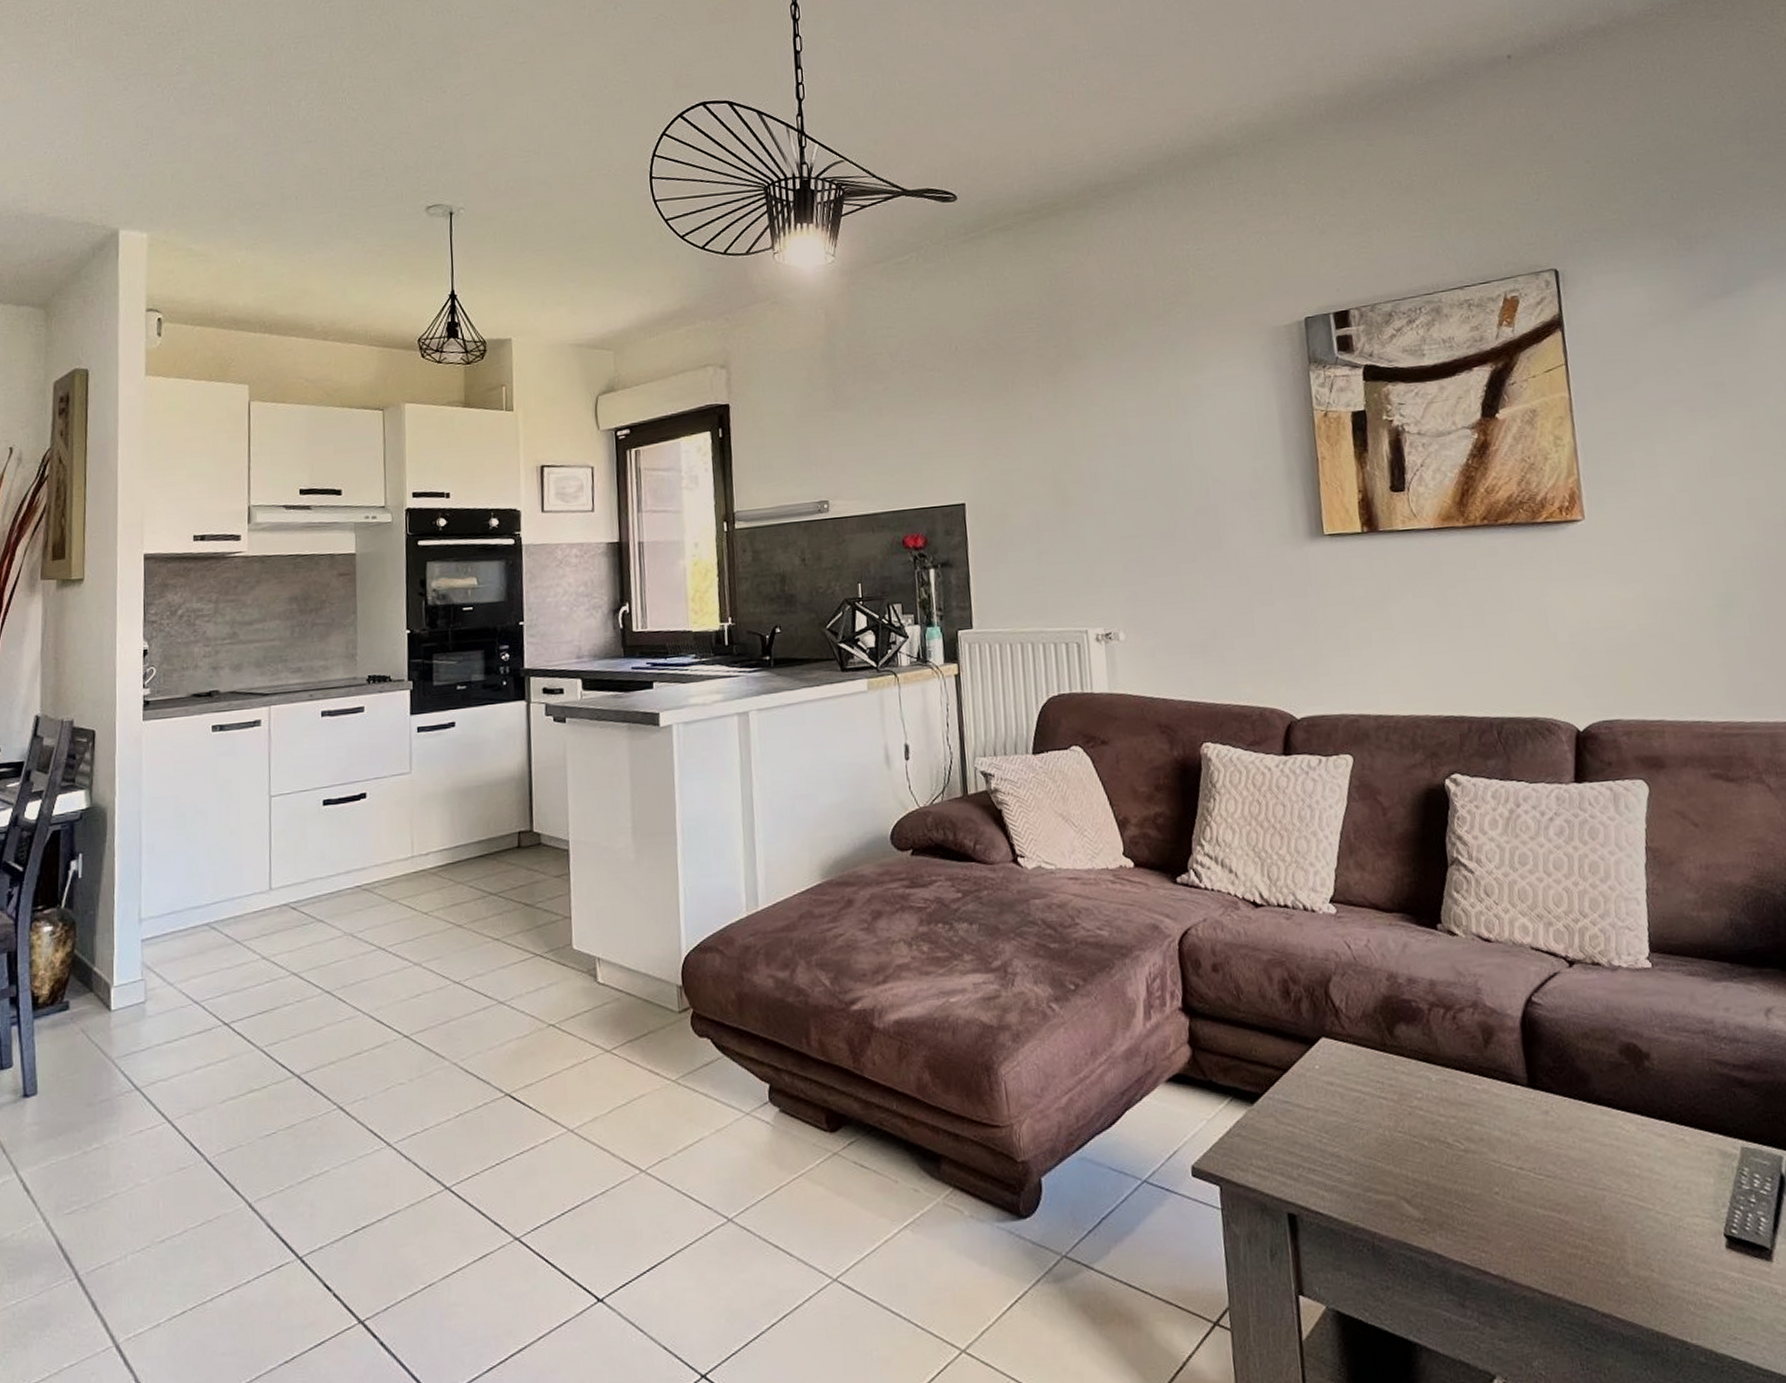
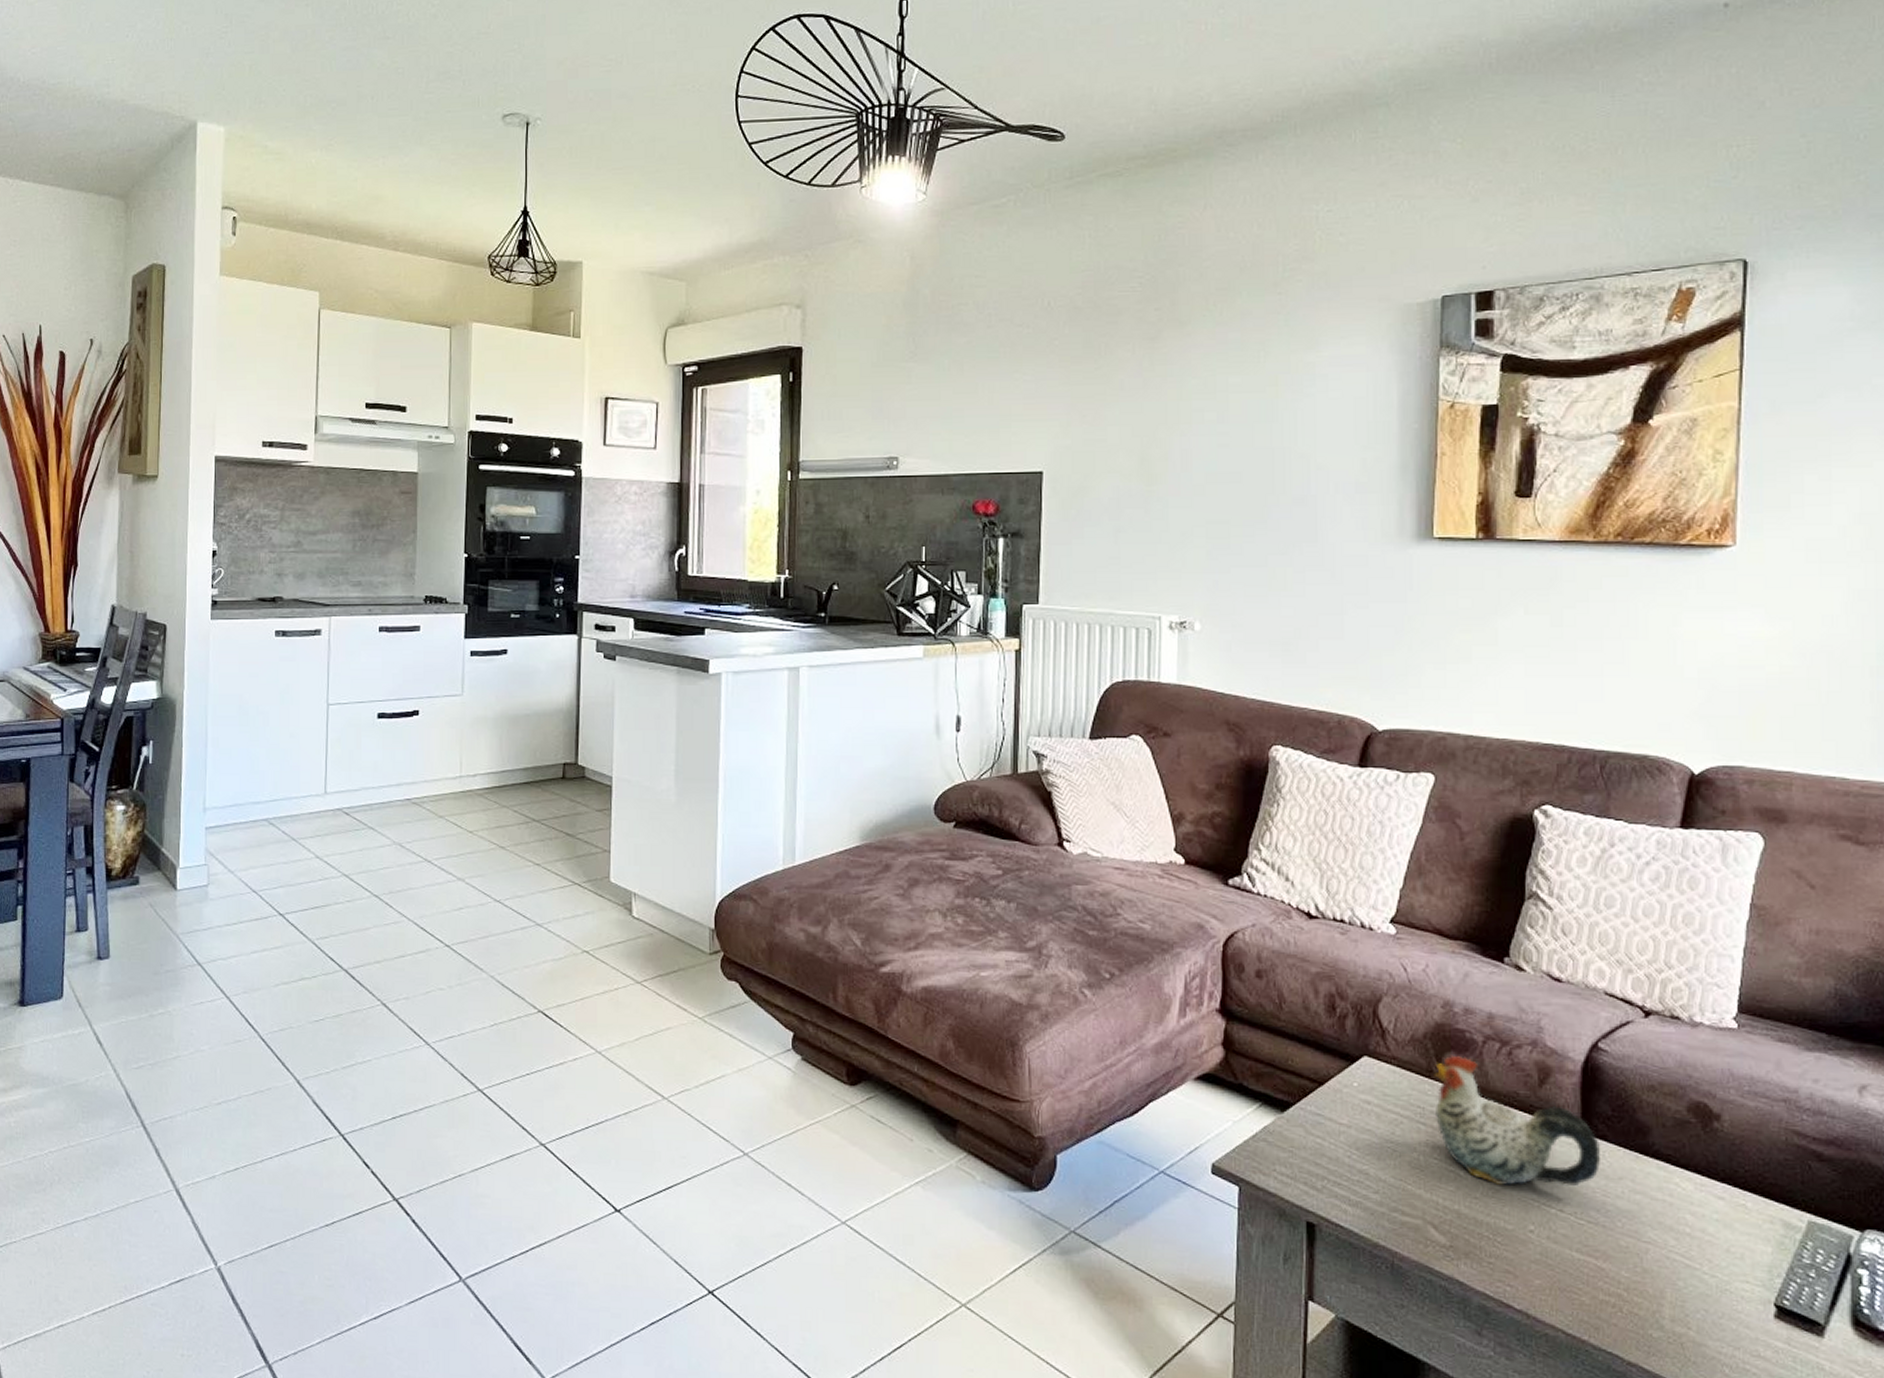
chicken figurine: none [1388,1025,1550,1151] -> present [1434,1054,1601,1187]

